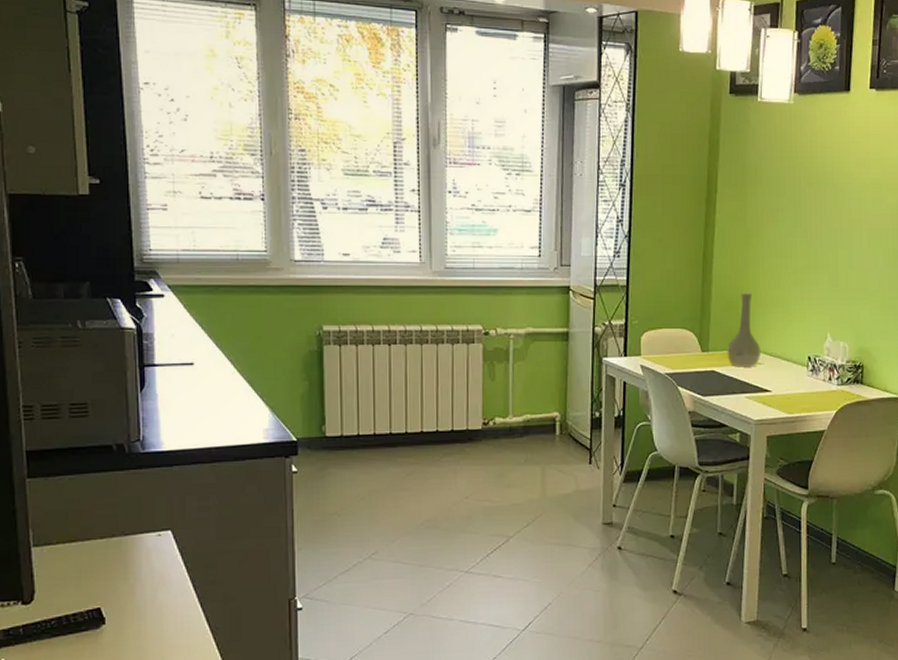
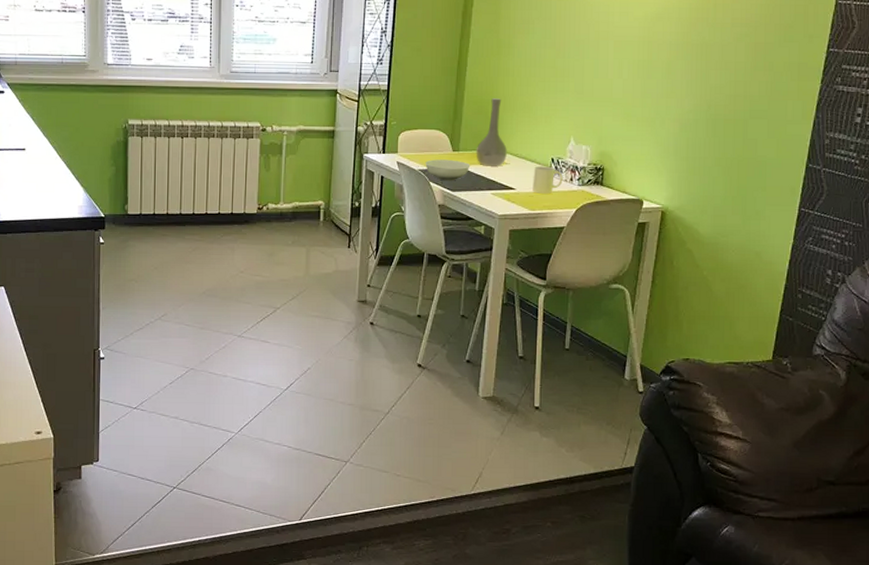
bowl: none [672,361,722,385] -> present [425,159,471,181]
mug: none [788,365,821,396] -> present [531,166,563,195]

